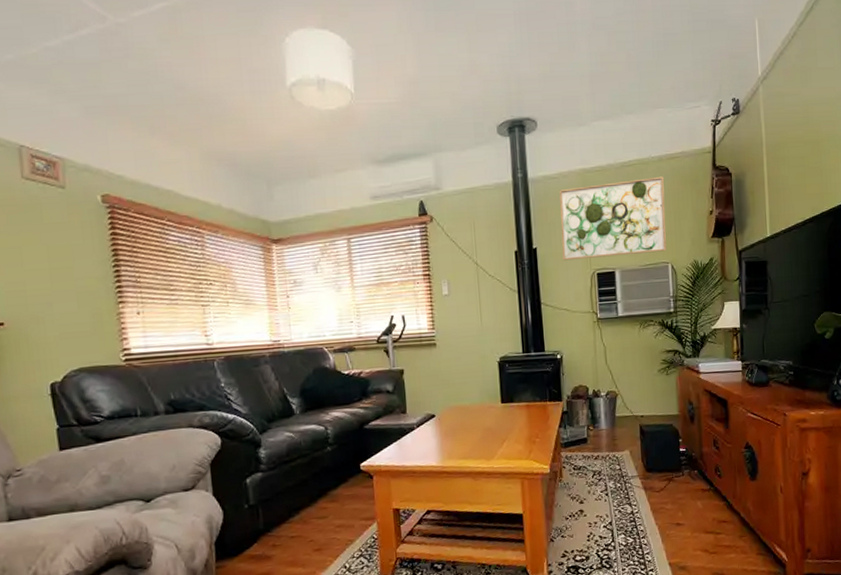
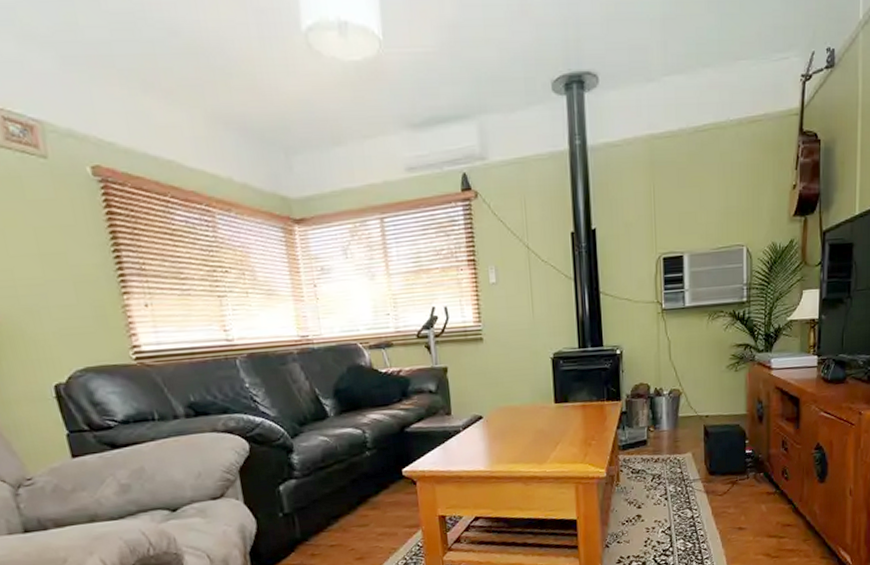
wall art: present [559,176,667,261] -> none [623,143,743,244]

